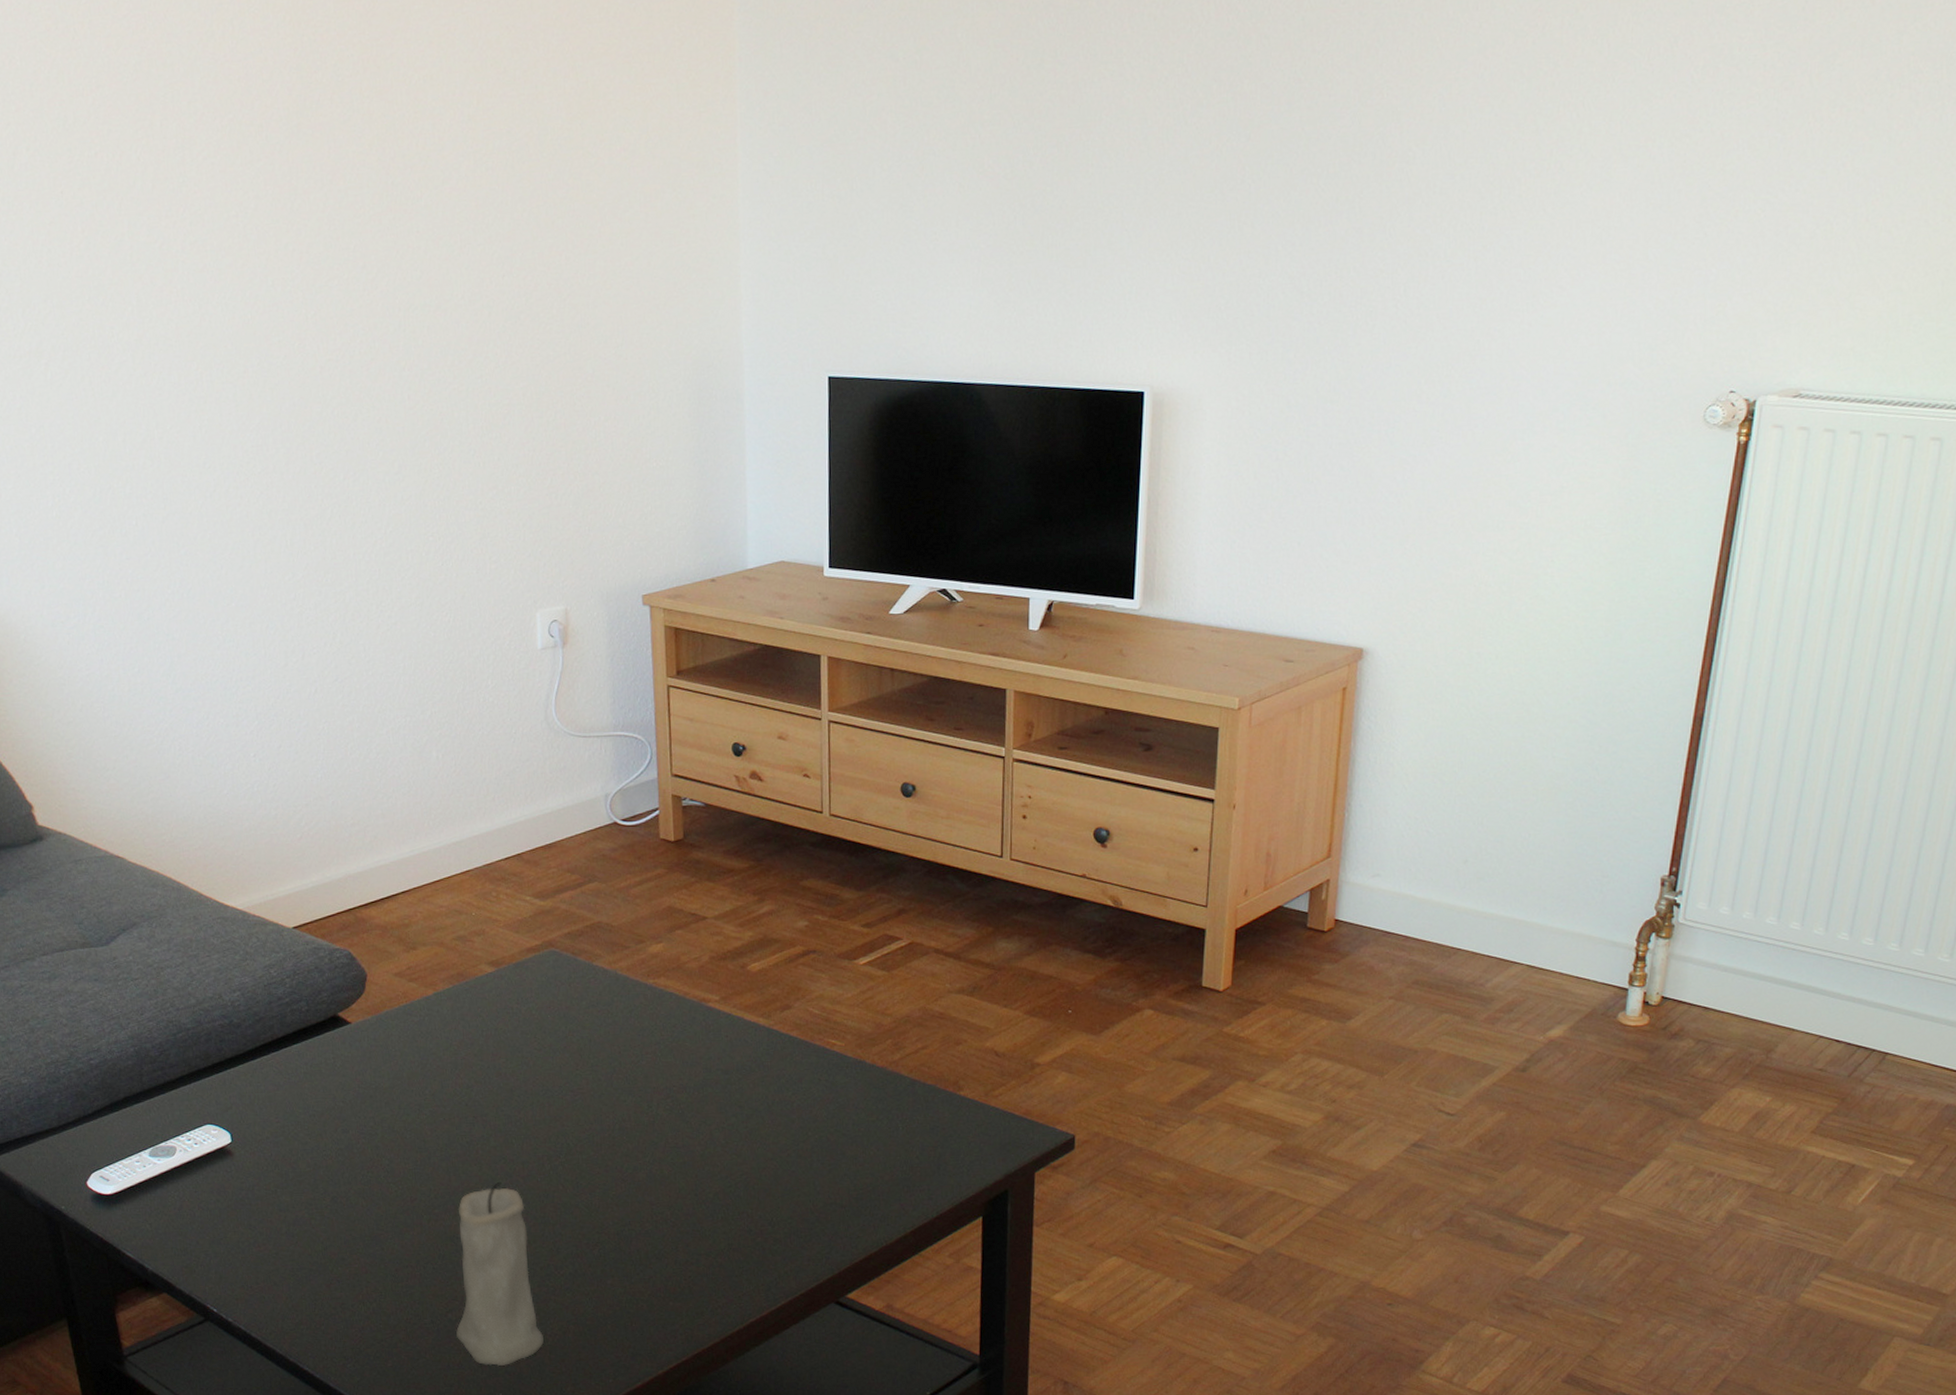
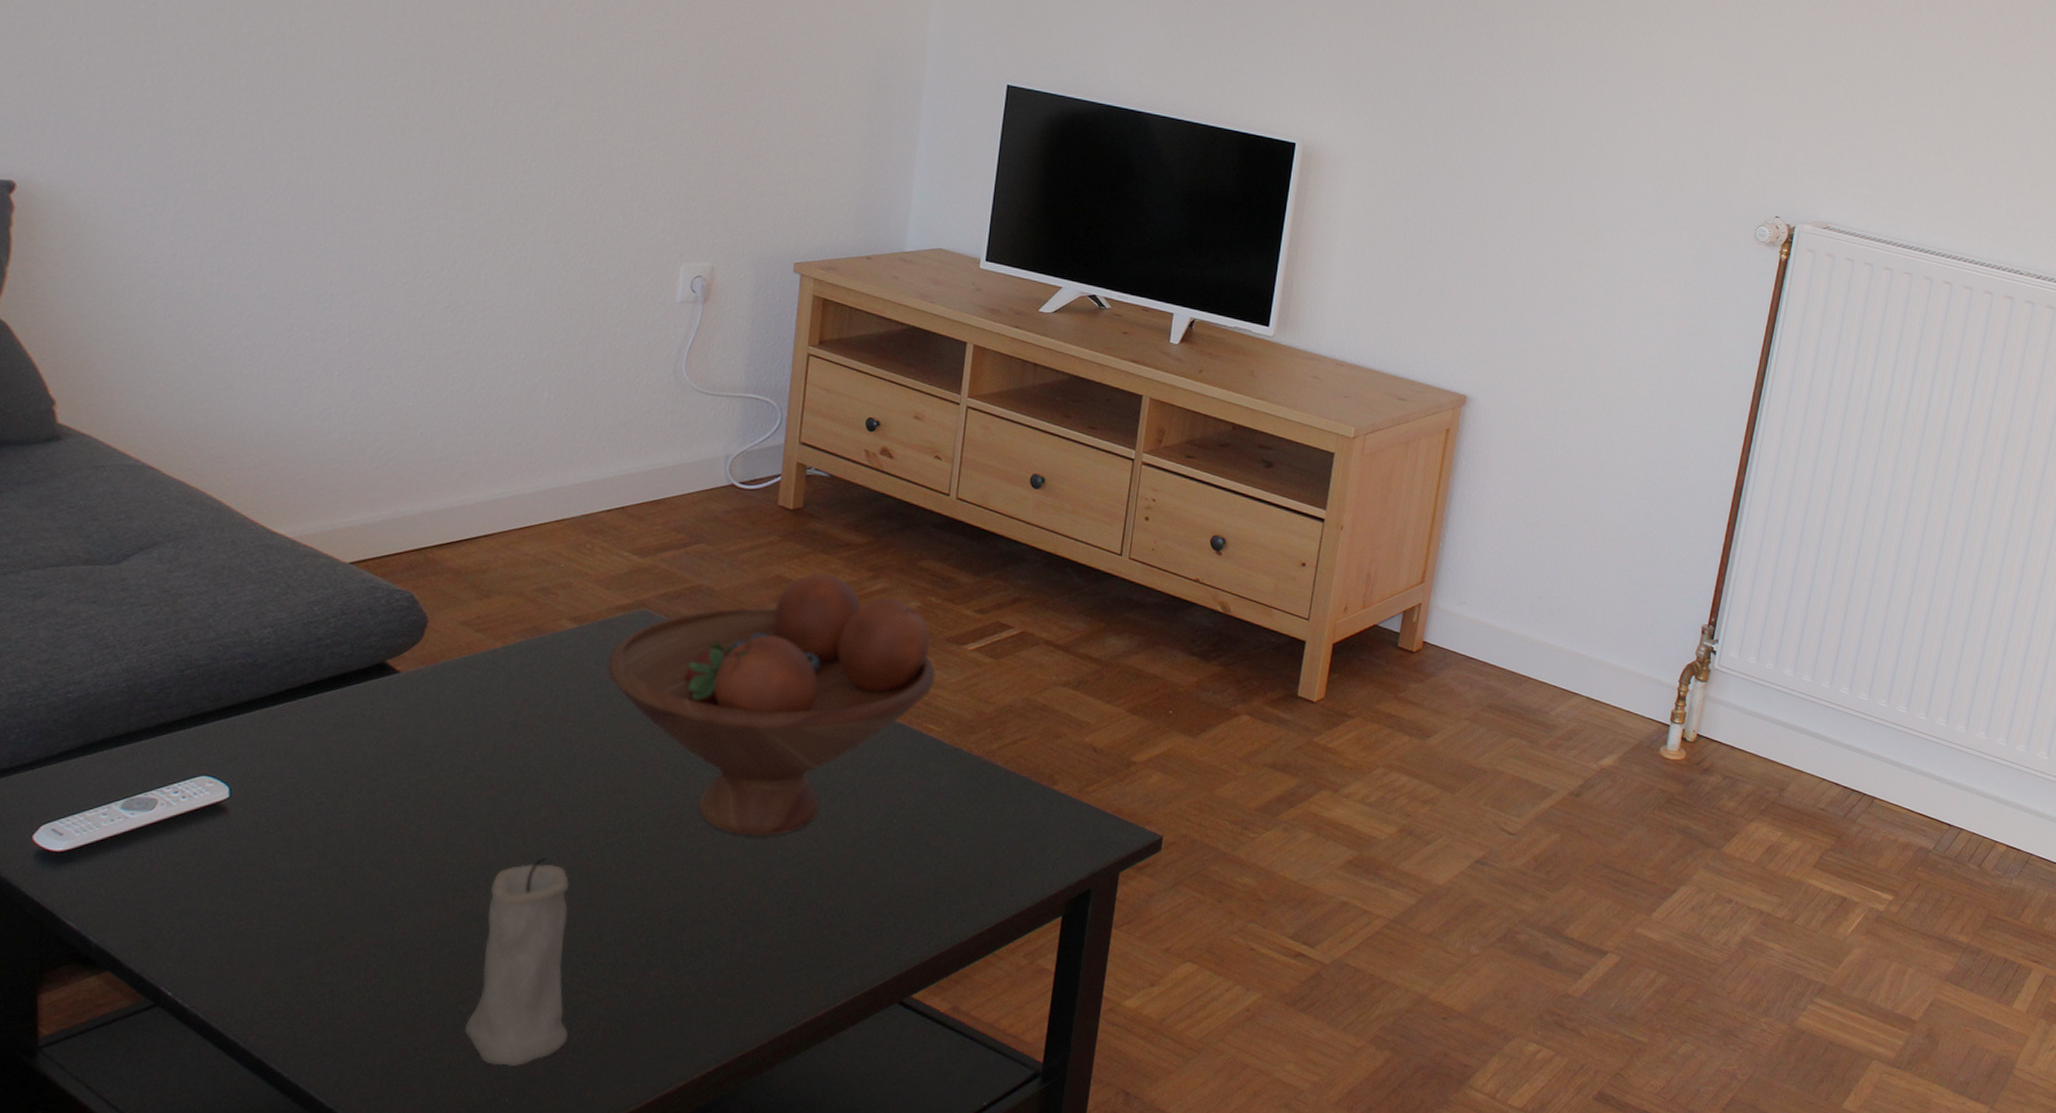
fruit bowl: none [527,900,831,1155] -> present [607,572,936,837]

